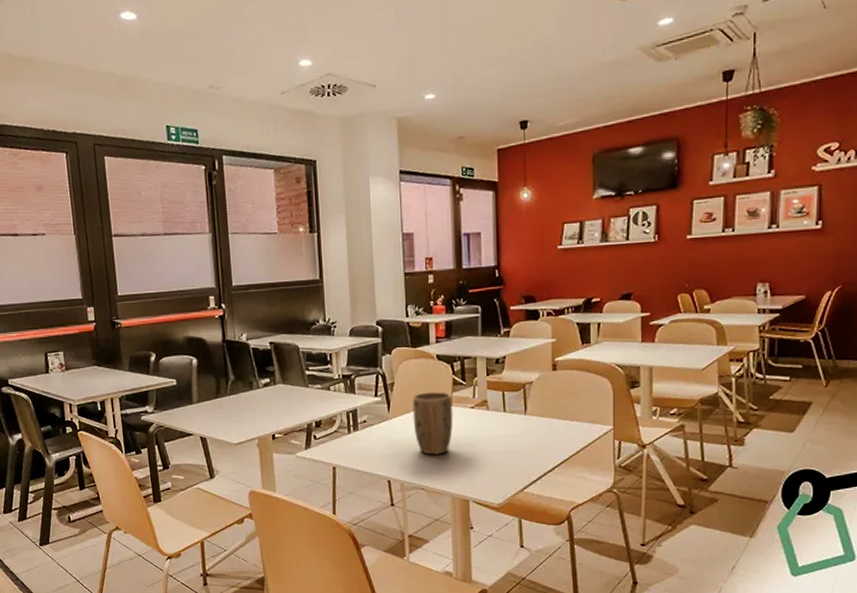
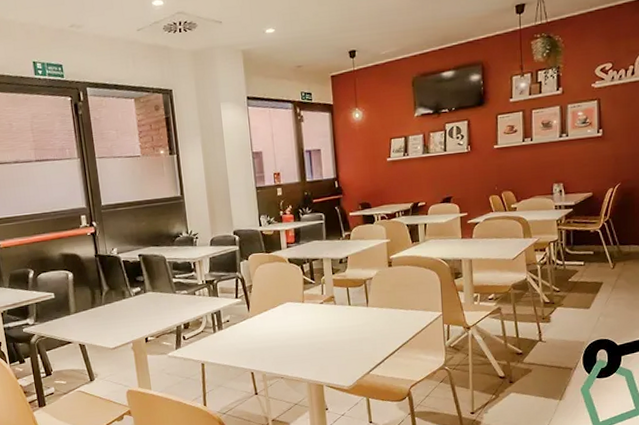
plant pot: present [412,392,453,455] -> none [269,290,306,347]

